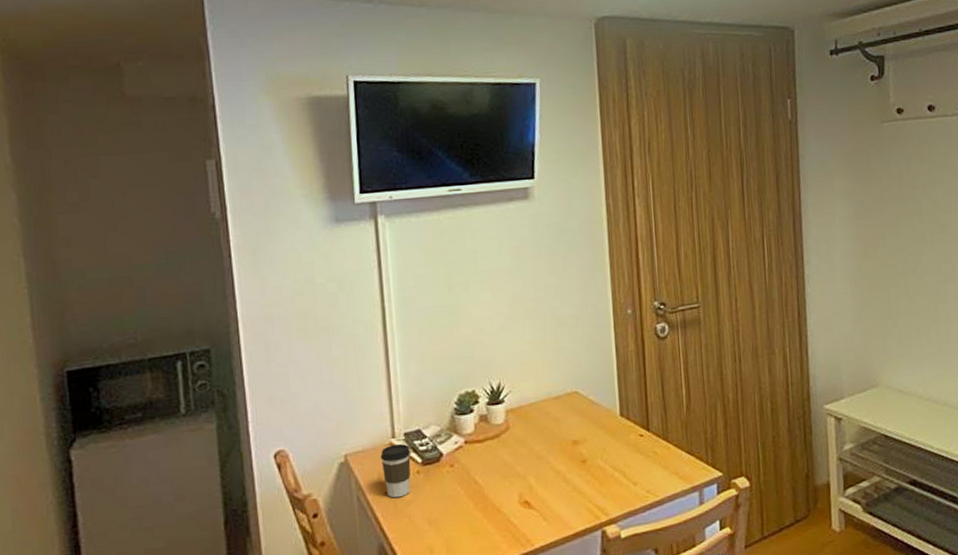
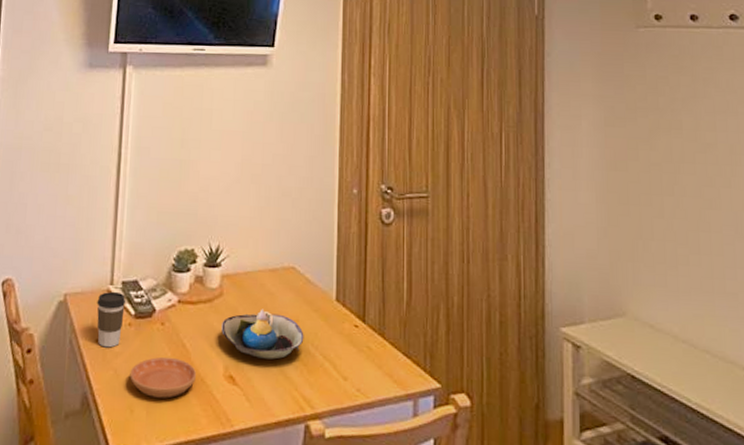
saucer: none [424,495,492,535] -> present [130,356,196,398]
decorative bowl: none [511,435,593,481] -> present [221,309,304,360]

